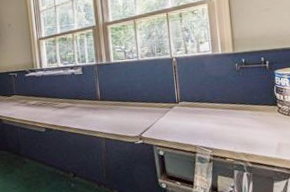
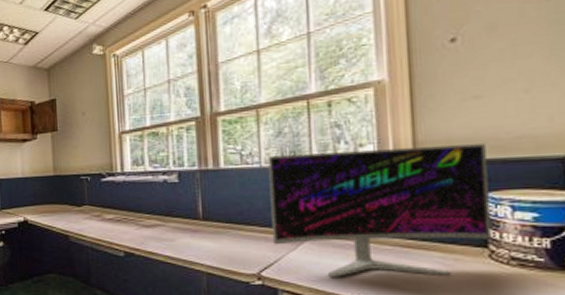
monitor: none [142,39,279,133] -> present [267,144,491,277]

